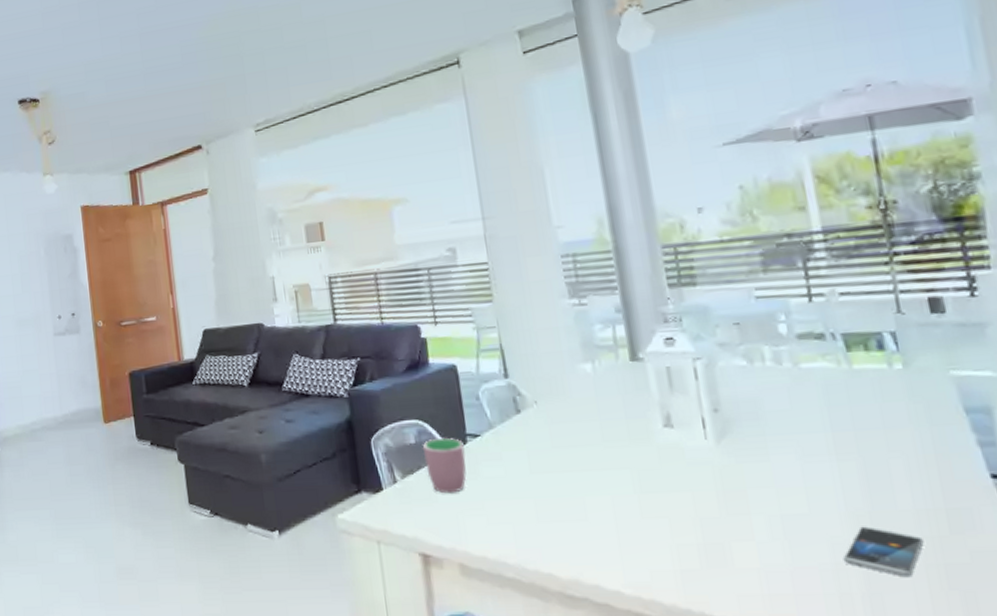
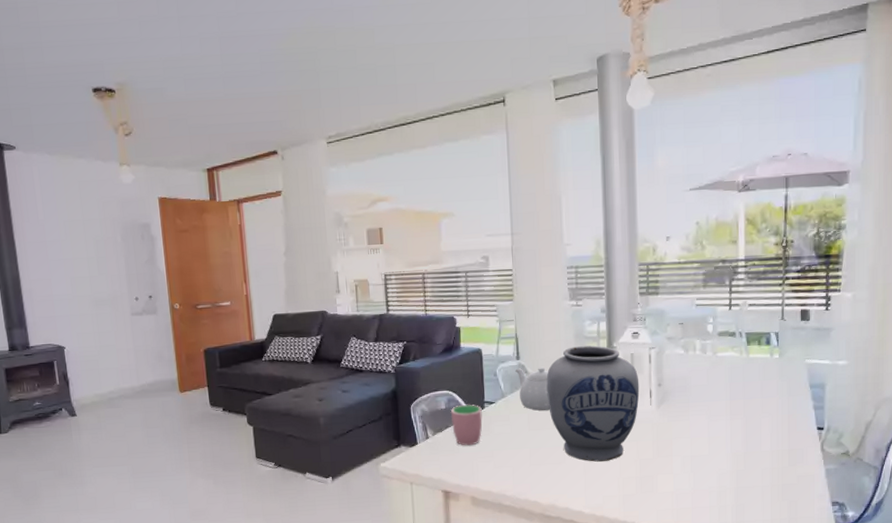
teapot: none [504,387,558,447] -> present [515,367,550,411]
vase: none [548,357,688,520] -> present [546,345,640,462]
smartphone: present [842,526,924,578] -> none [724,462,773,494]

